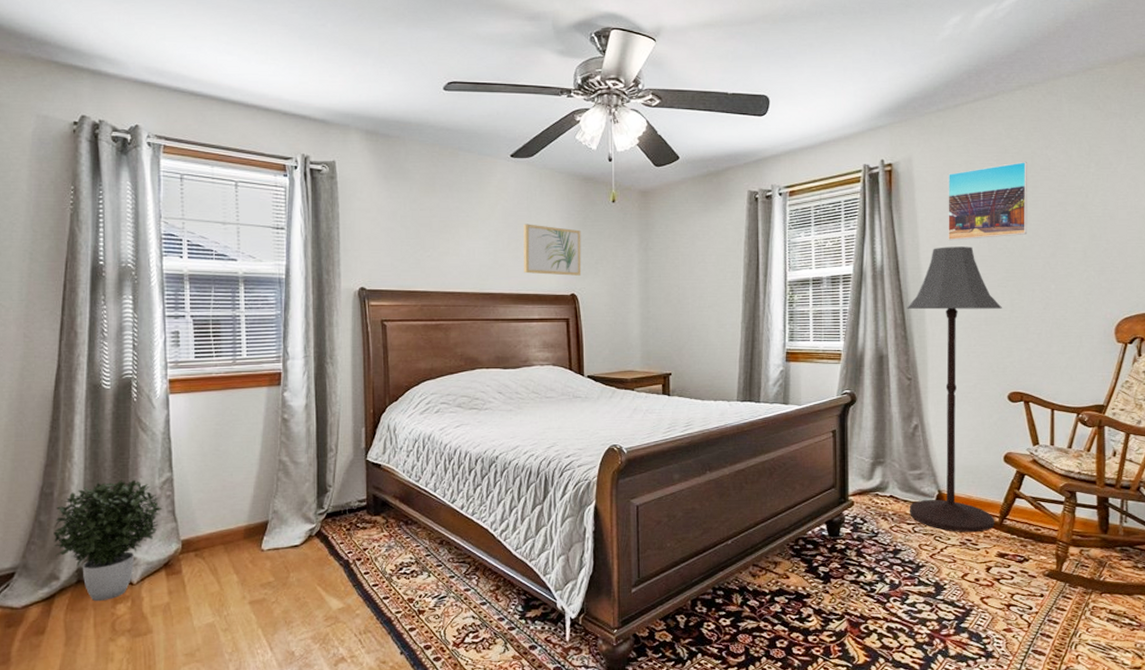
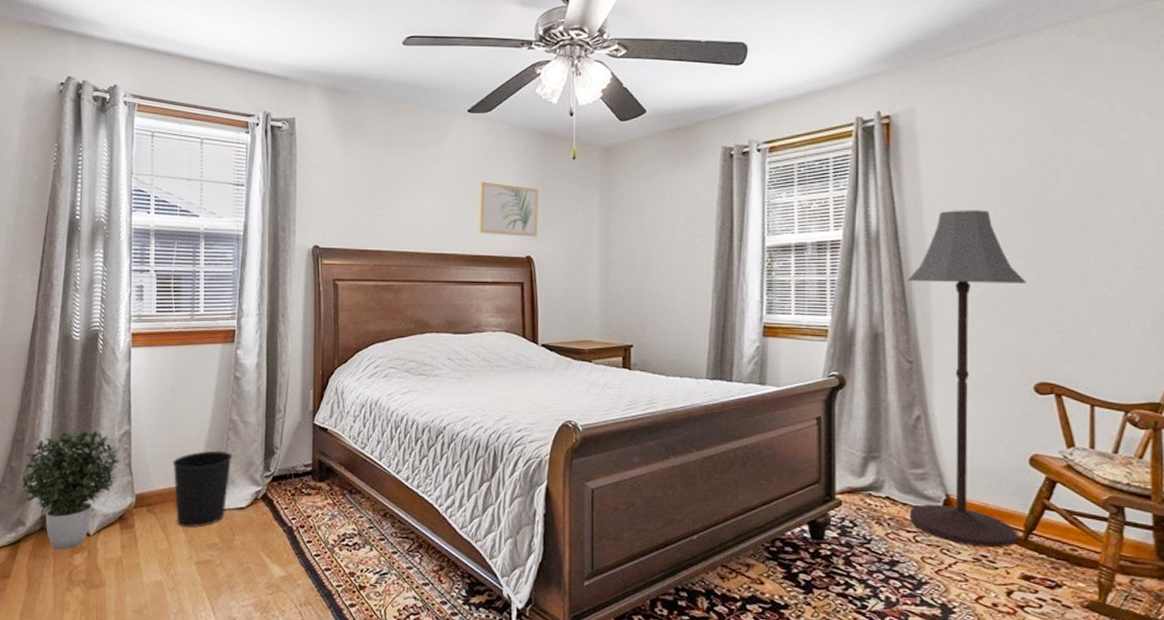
wastebasket: none [219,492,284,569] -> present [172,450,233,528]
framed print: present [947,161,1028,241] -> none [957,111,1059,203]

